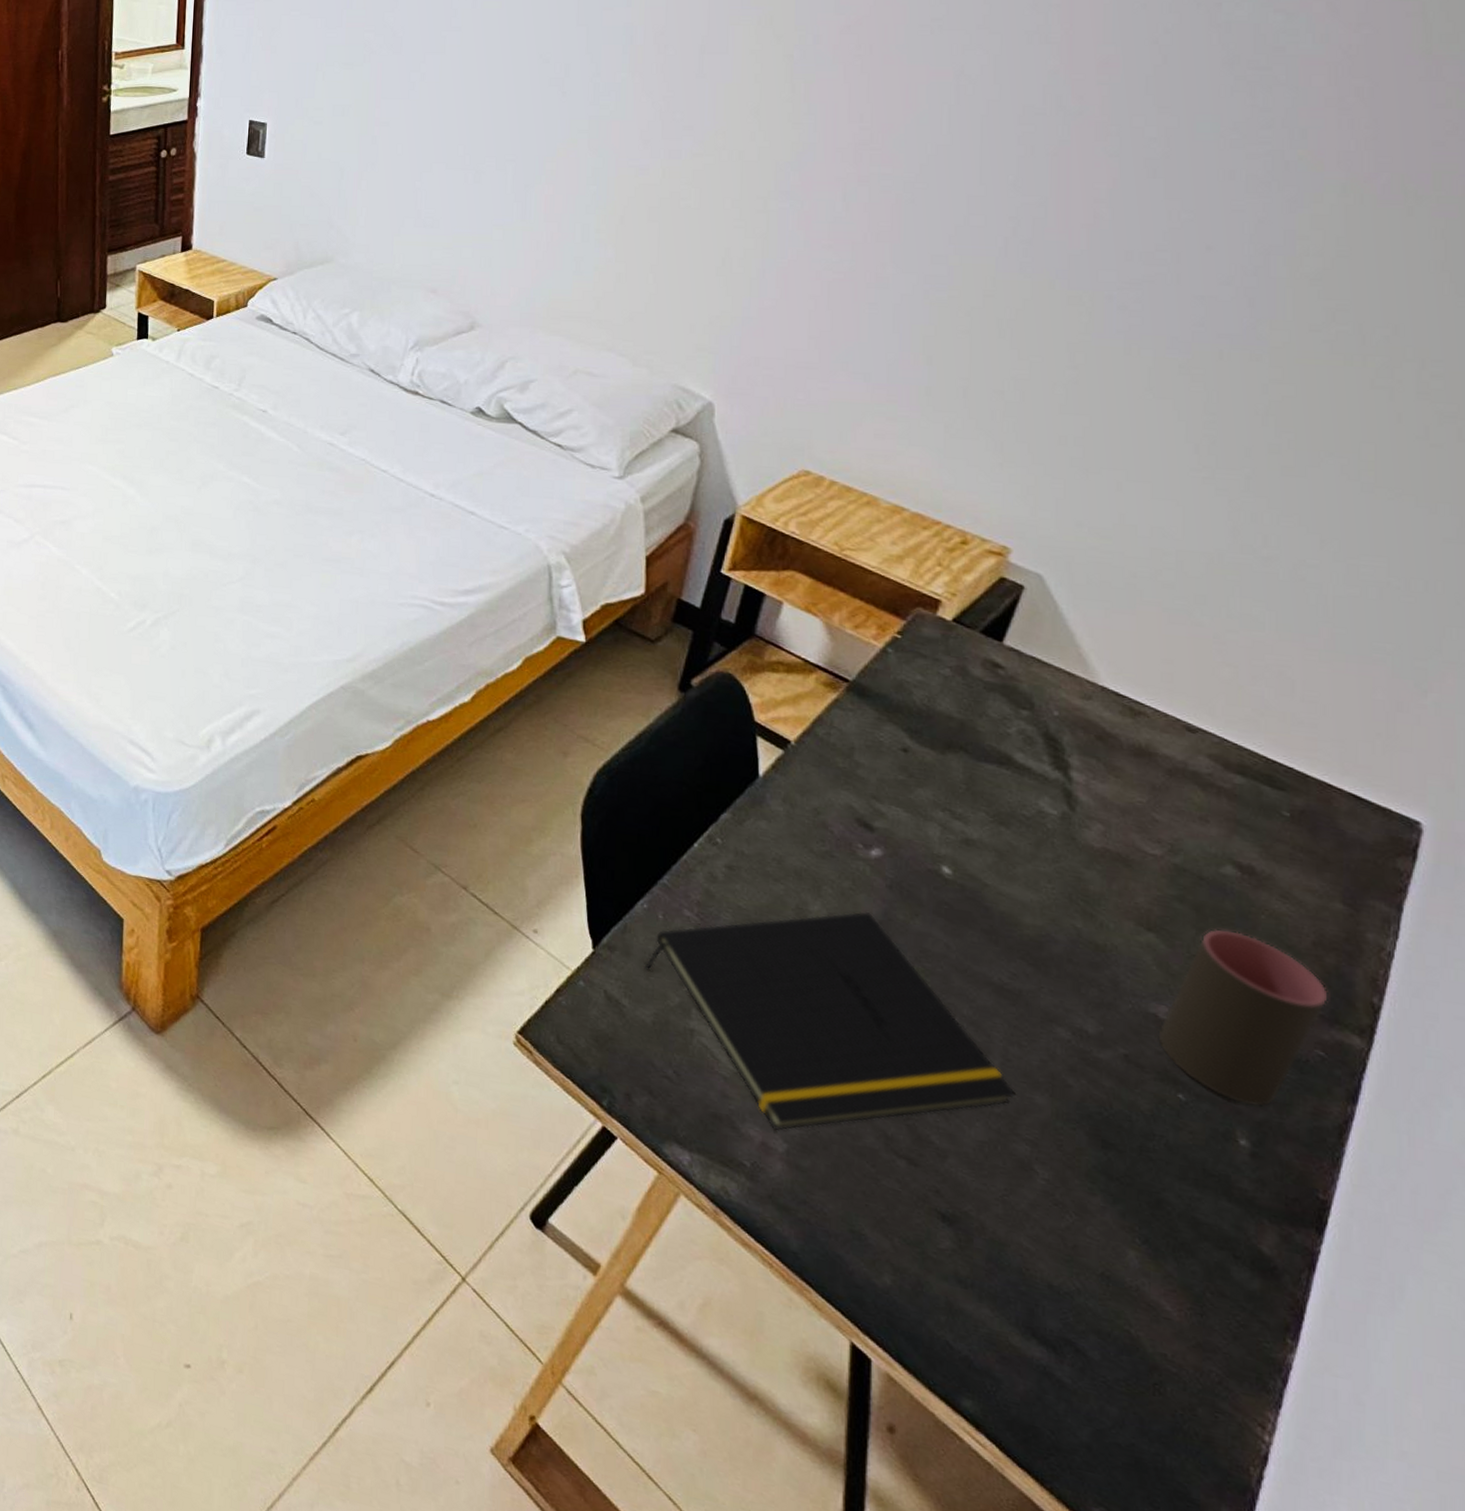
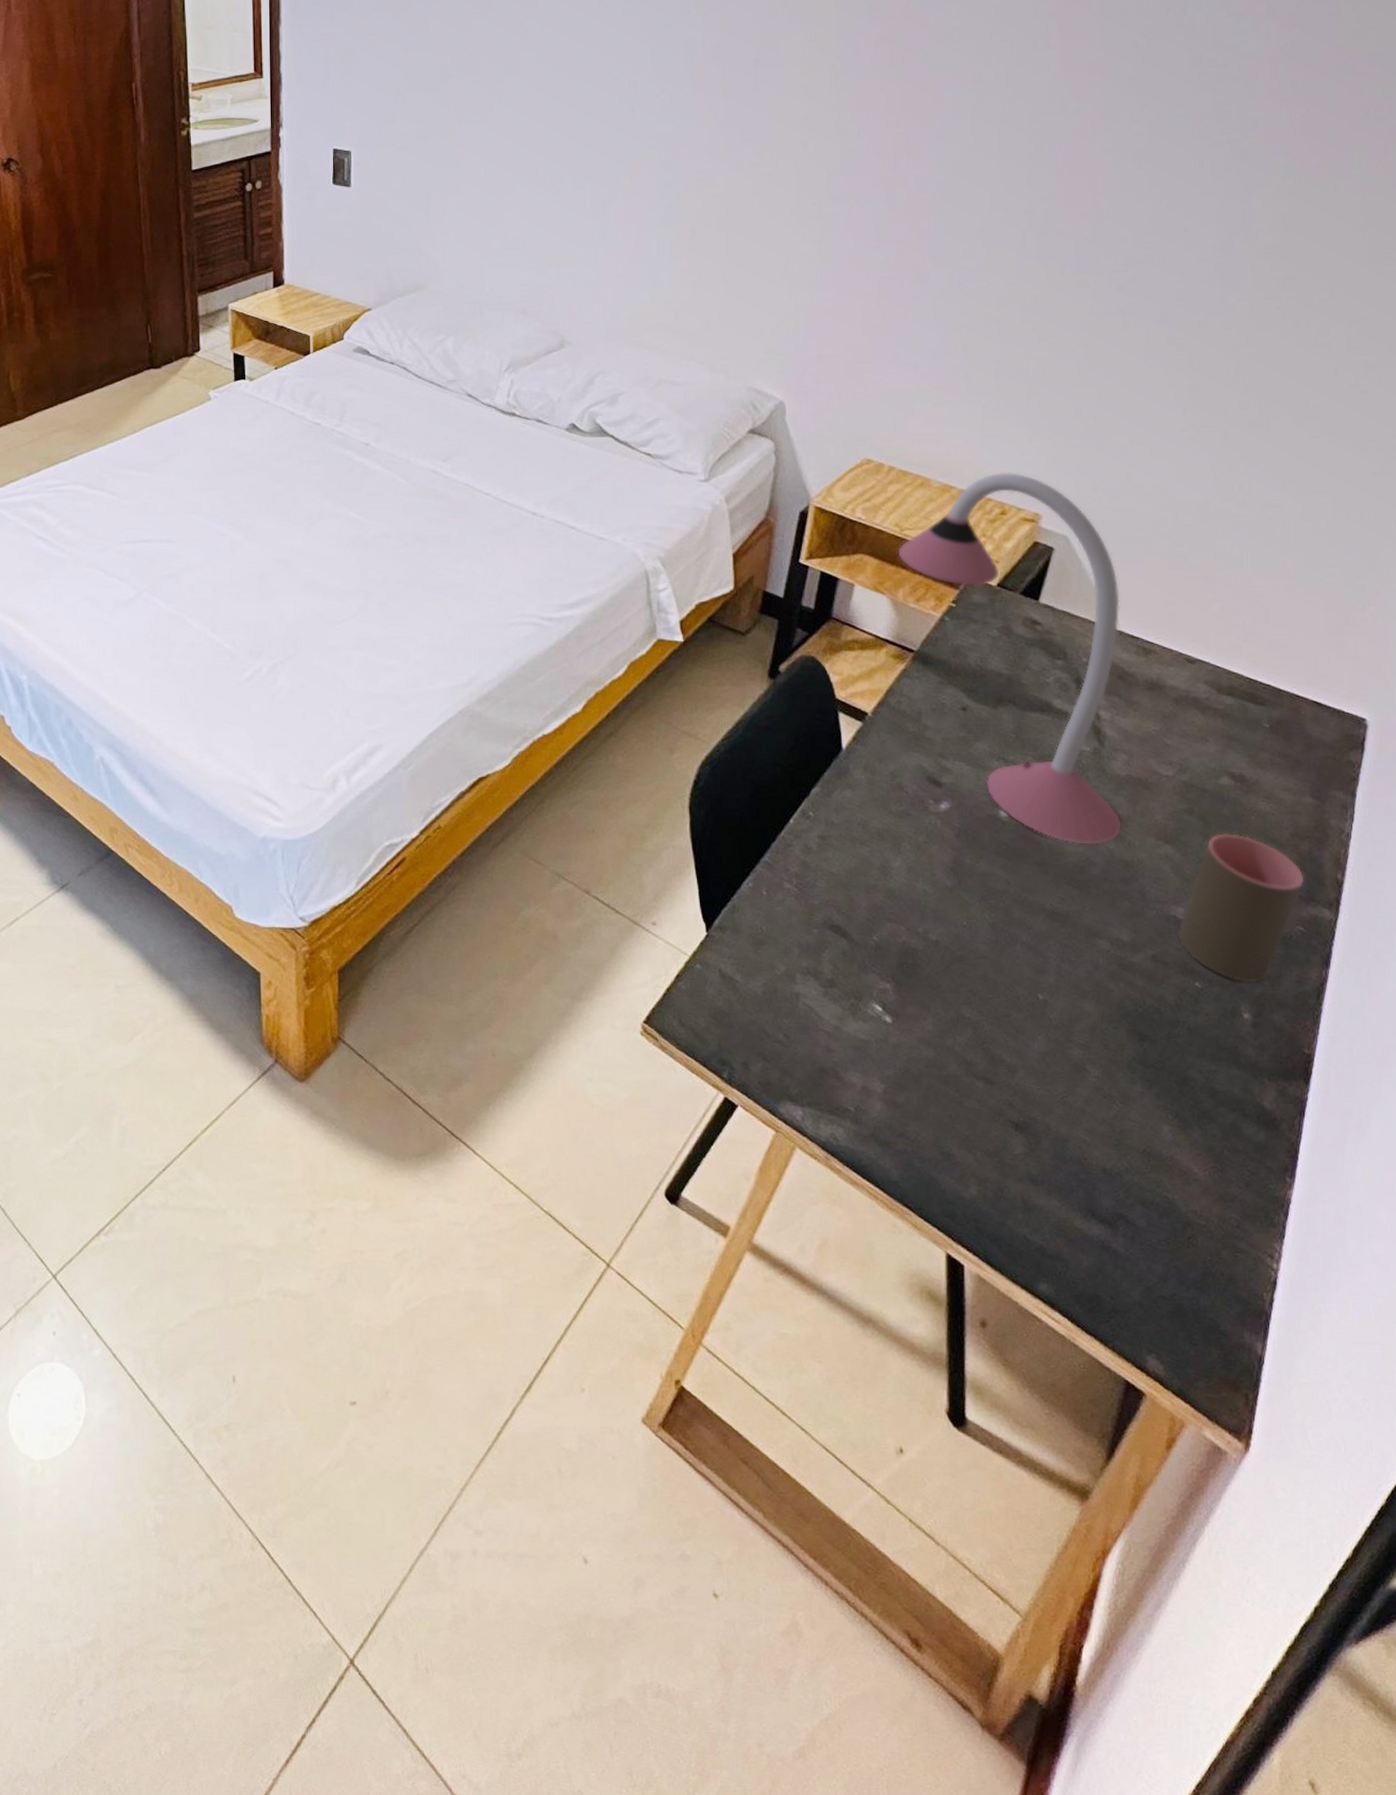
notepad: present [645,911,1017,1131] -> none [754,860,1070,1074]
desk lamp: none [835,498,1104,921] -> present [897,473,1122,845]

